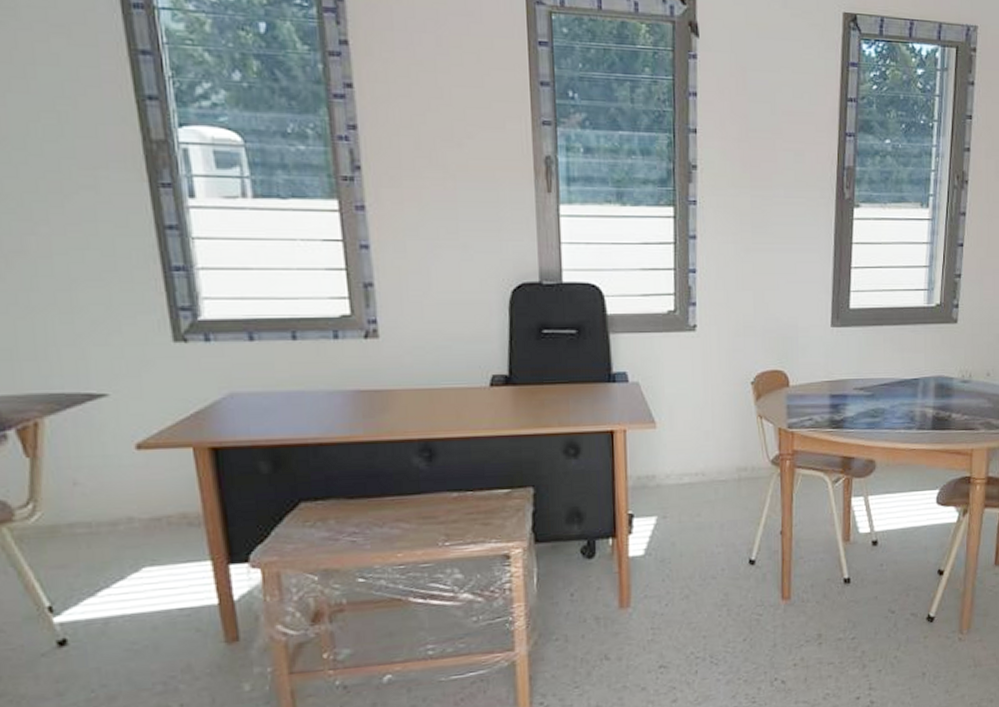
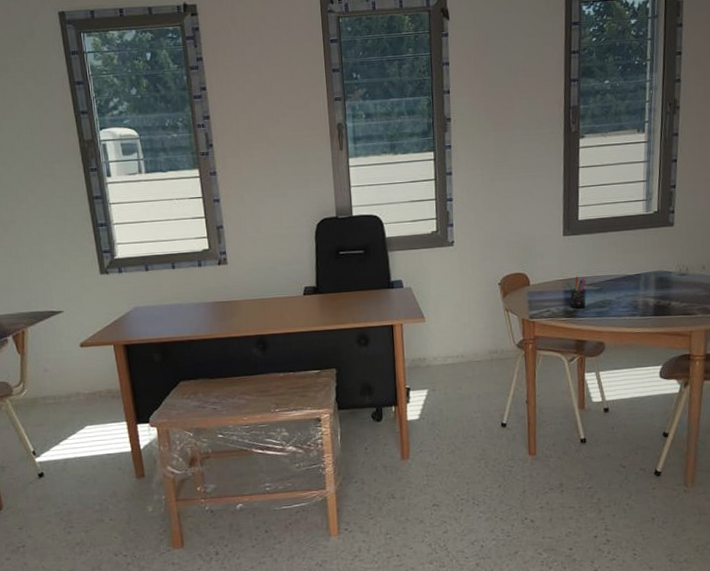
pen holder: none [833,377,857,418] -> present [566,276,587,309]

